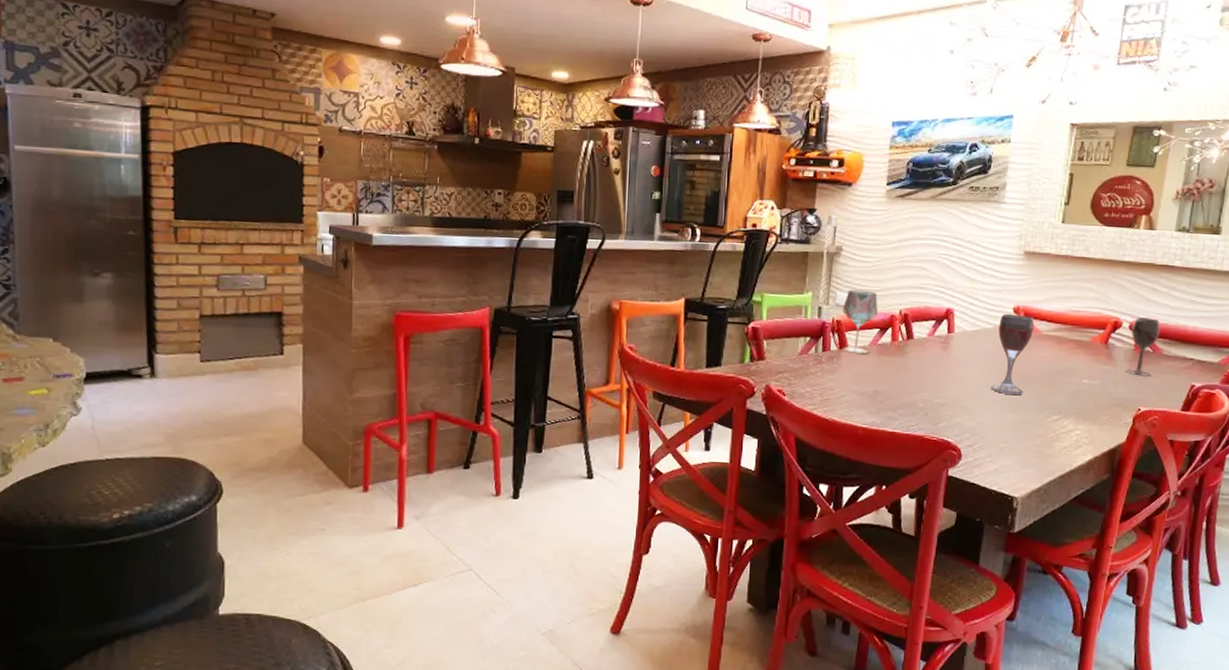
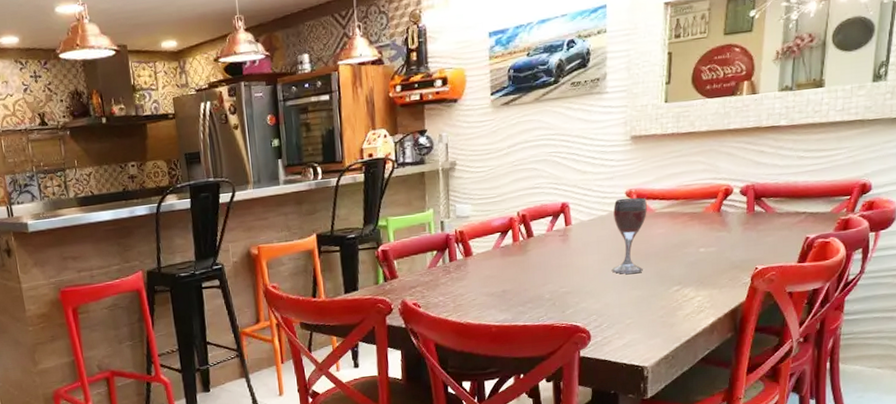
wine glass: present [842,289,878,355] -> none [463,199,497,260]
wine glass: present [1126,317,1161,377] -> none [741,179,771,237]

